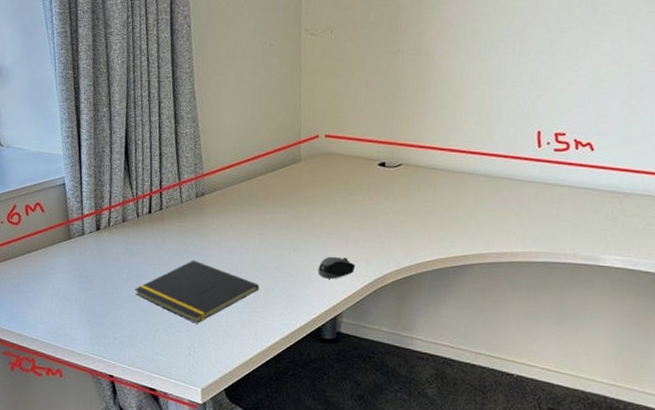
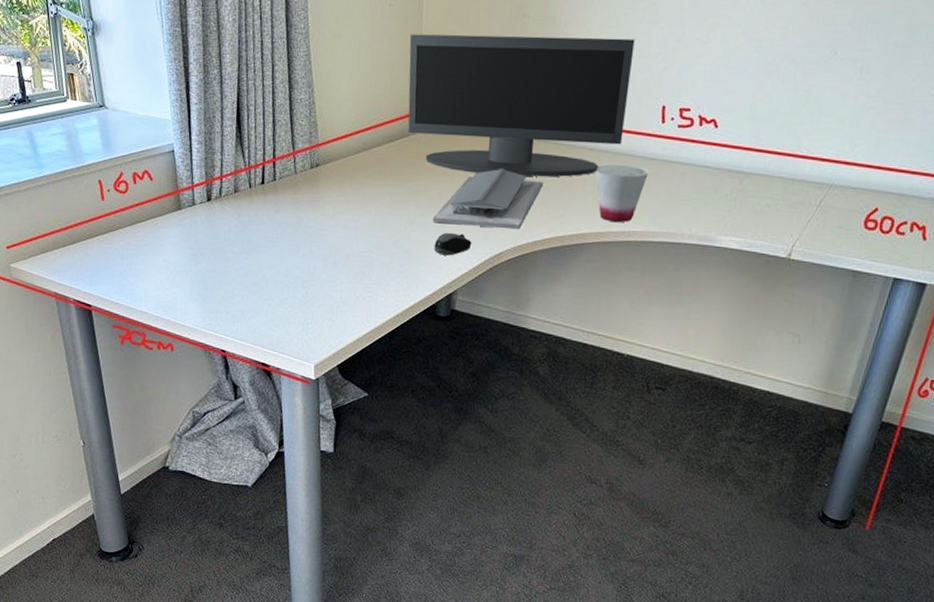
notepad: present [134,260,260,324] -> none [246,233,375,299]
monitor: none [289,69,507,201] -> present [408,34,635,177]
architectural model: none [315,193,424,253] -> present [432,168,543,230]
cup: none [475,188,528,244] -> present [595,164,649,223]

